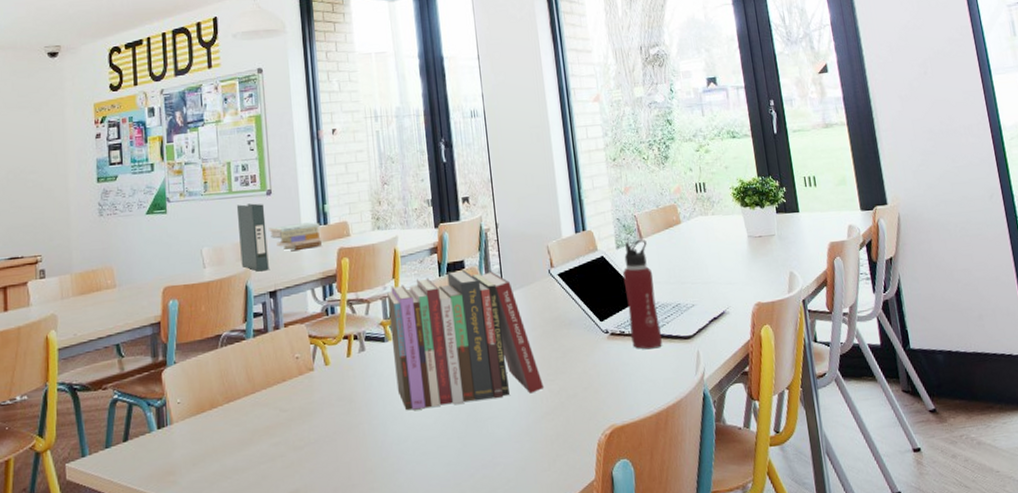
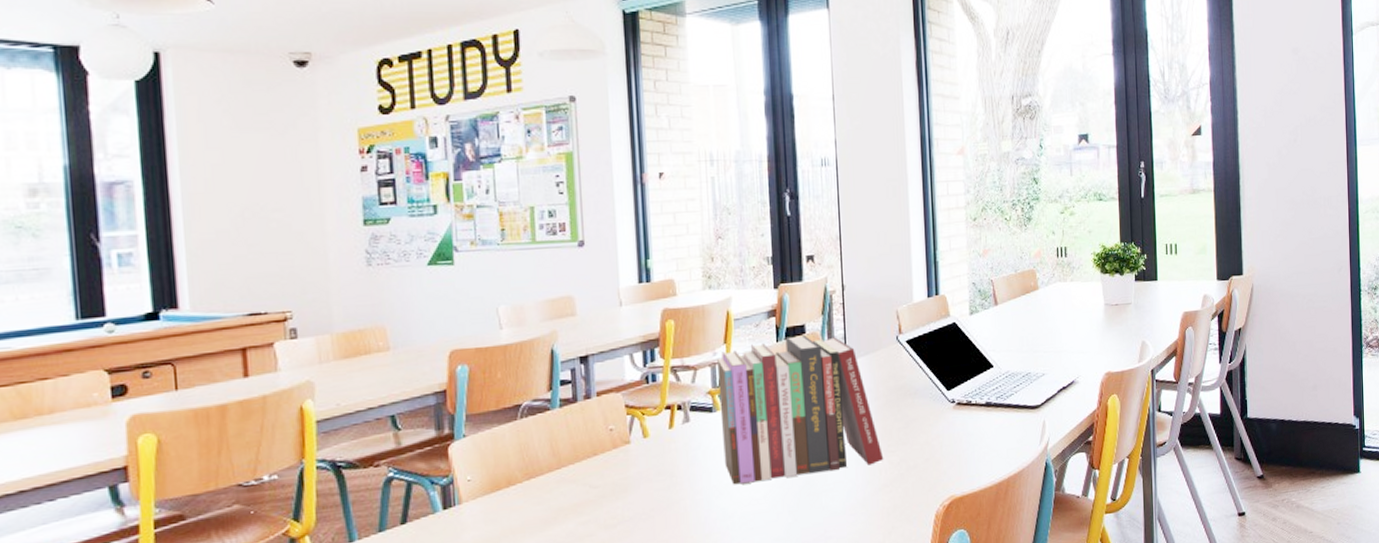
binder: present [236,203,269,272] -> none [541,255,580,334]
books: present [269,222,322,251] -> none [580,279,643,312]
water bottle: present [622,239,662,350] -> none [974,305,1009,419]

